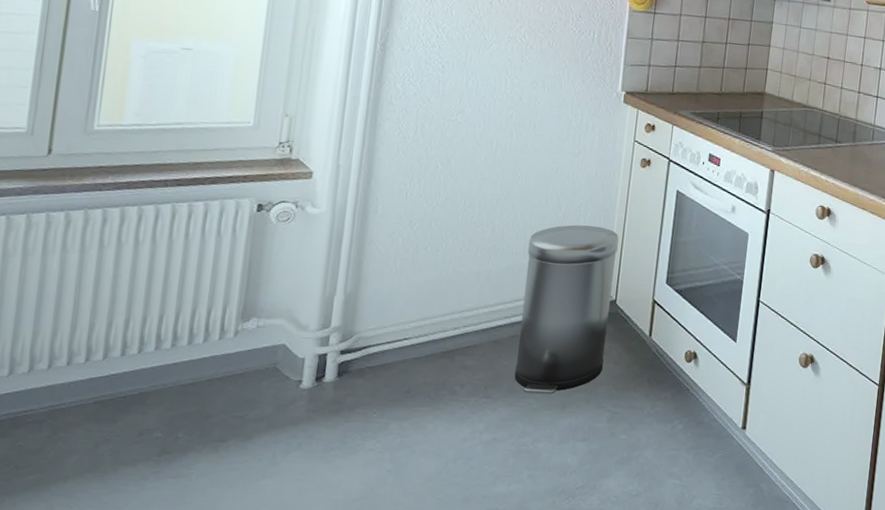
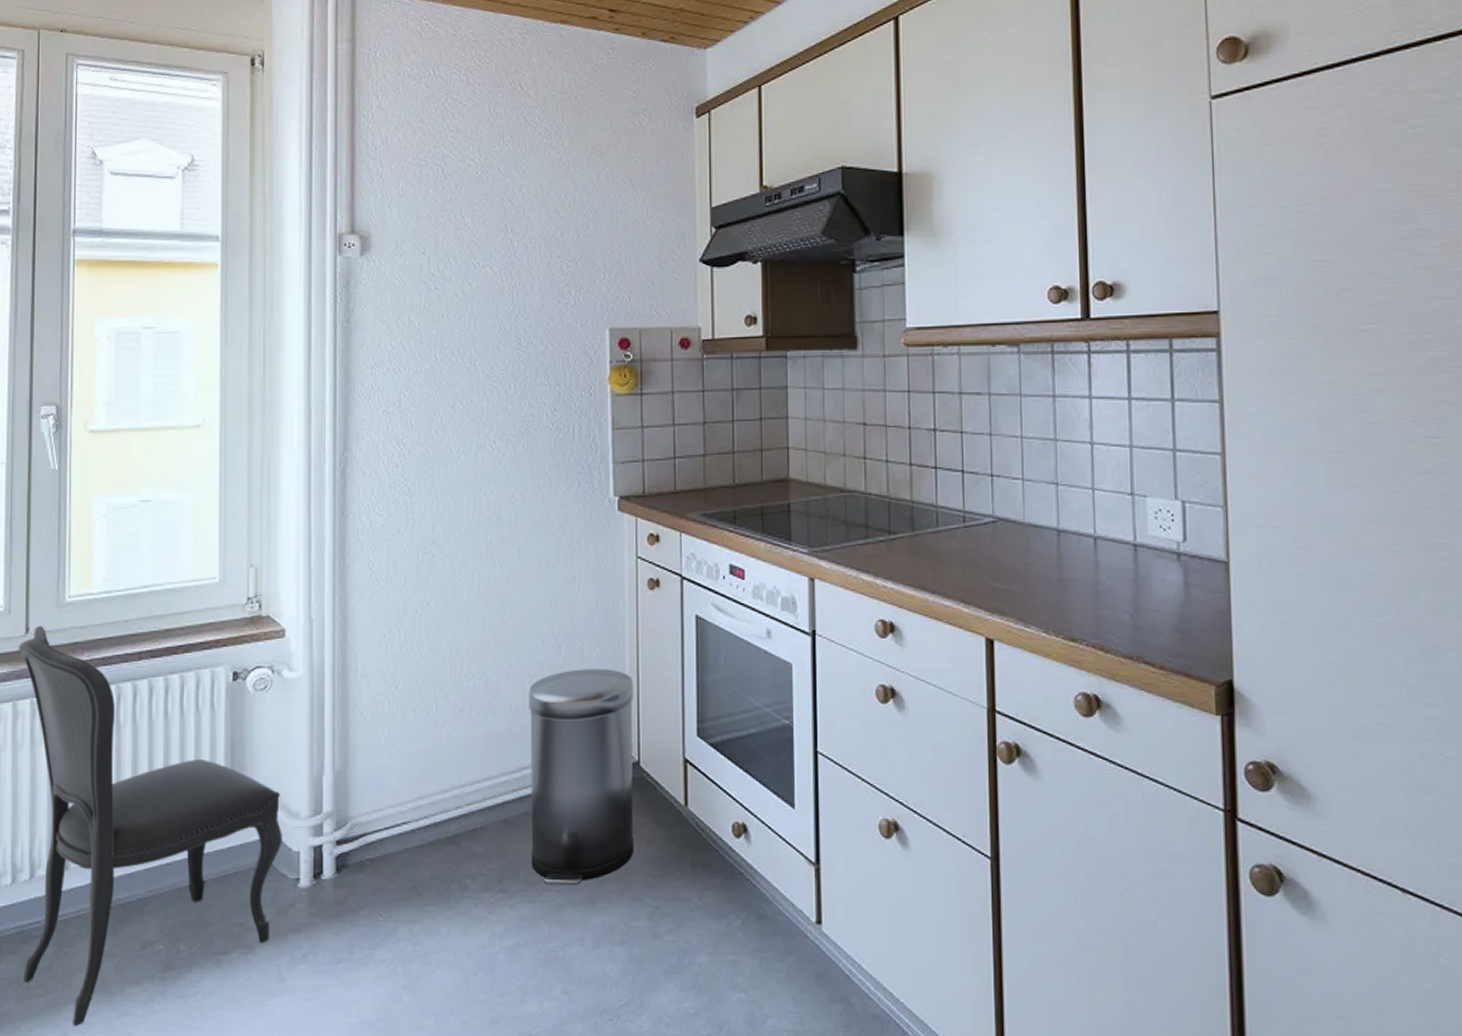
dining chair: none [11,148,293,501] -> present [18,625,282,1026]

